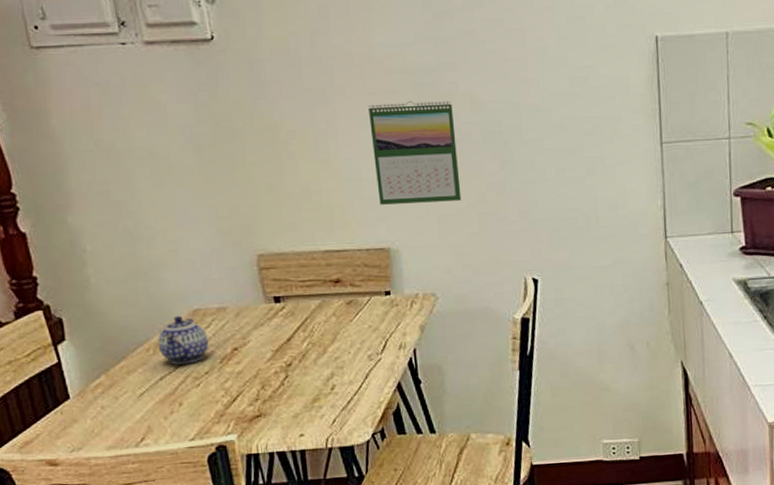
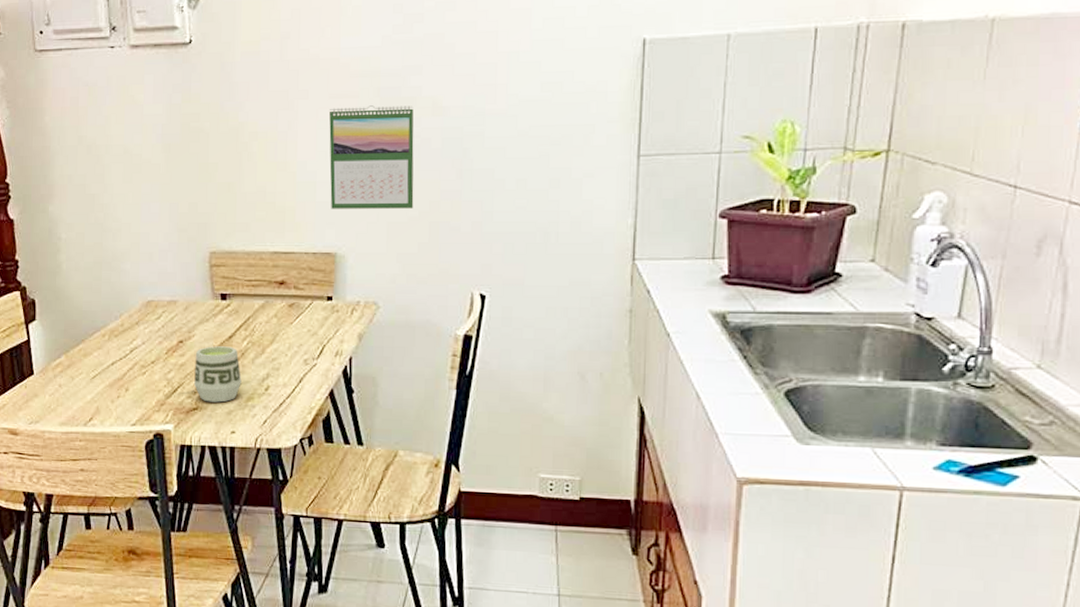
teapot: present [158,315,209,364] -> none [113,305,158,352]
cup: none [252,349,306,408] -> present [194,346,242,403]

